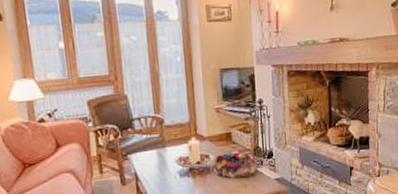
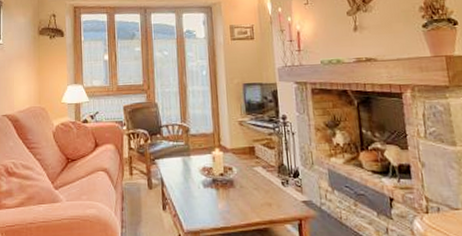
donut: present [212,151,259,179] -> none [235,166,285,196]

